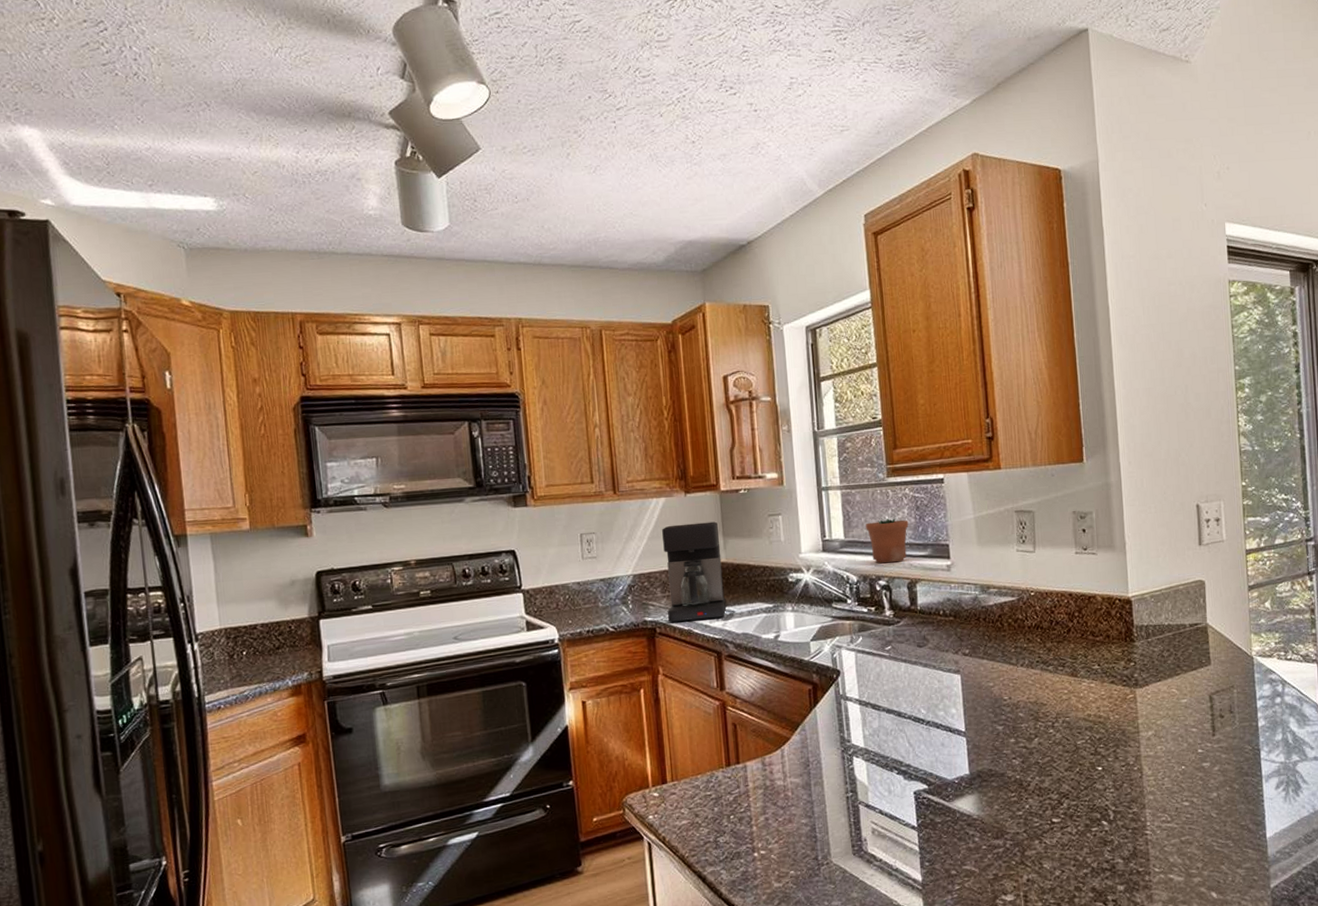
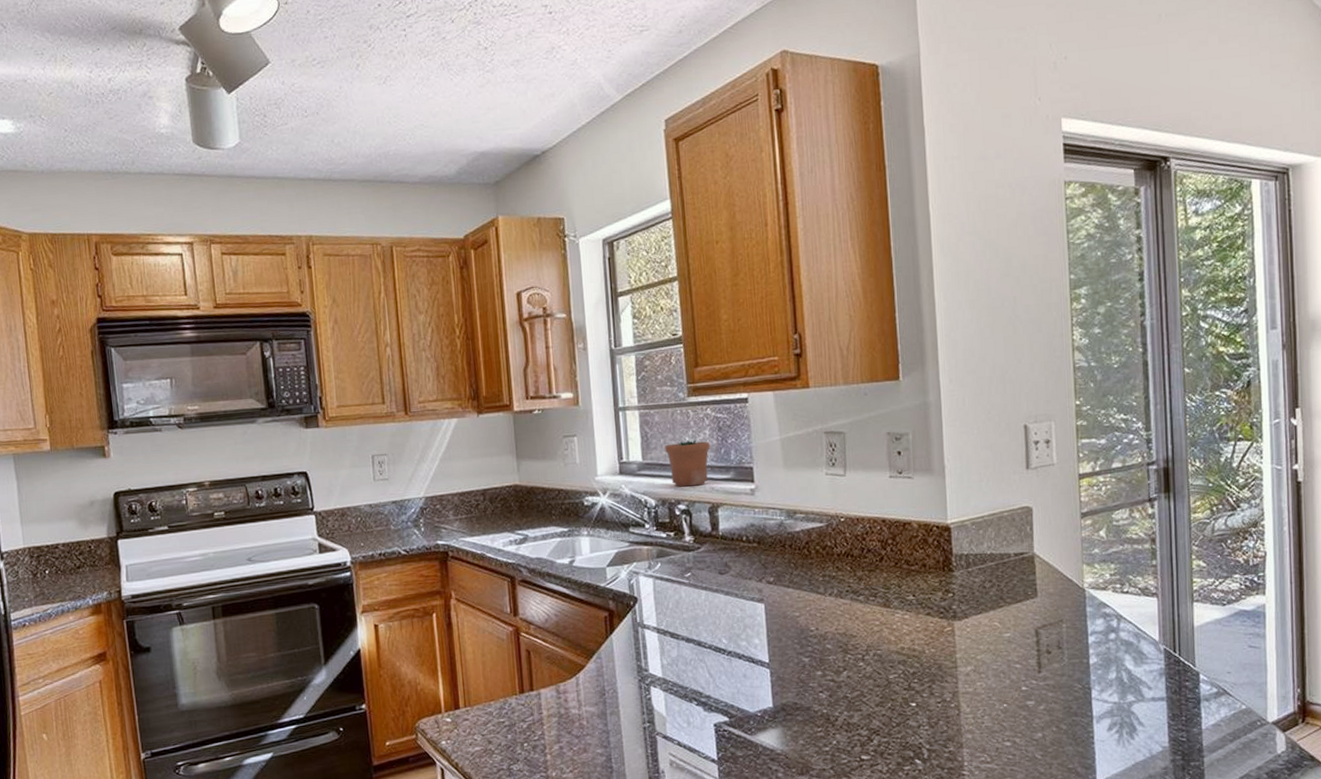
coffee maker: present [662,521,727,622] -> none [454,443,520,546]

